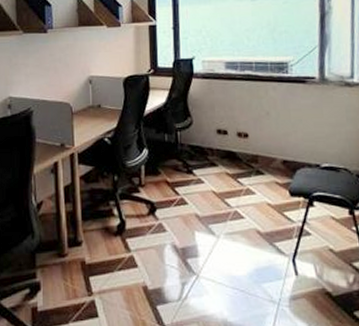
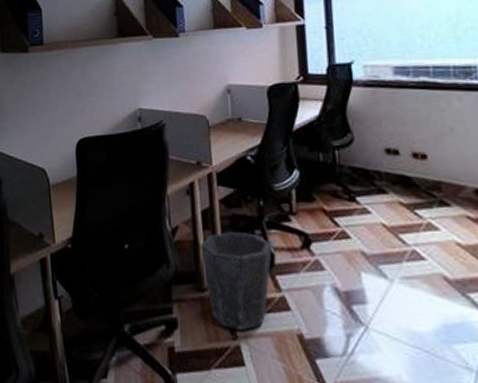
waste bin: none [62,204,124,287] -> present [200,232,272,330]

